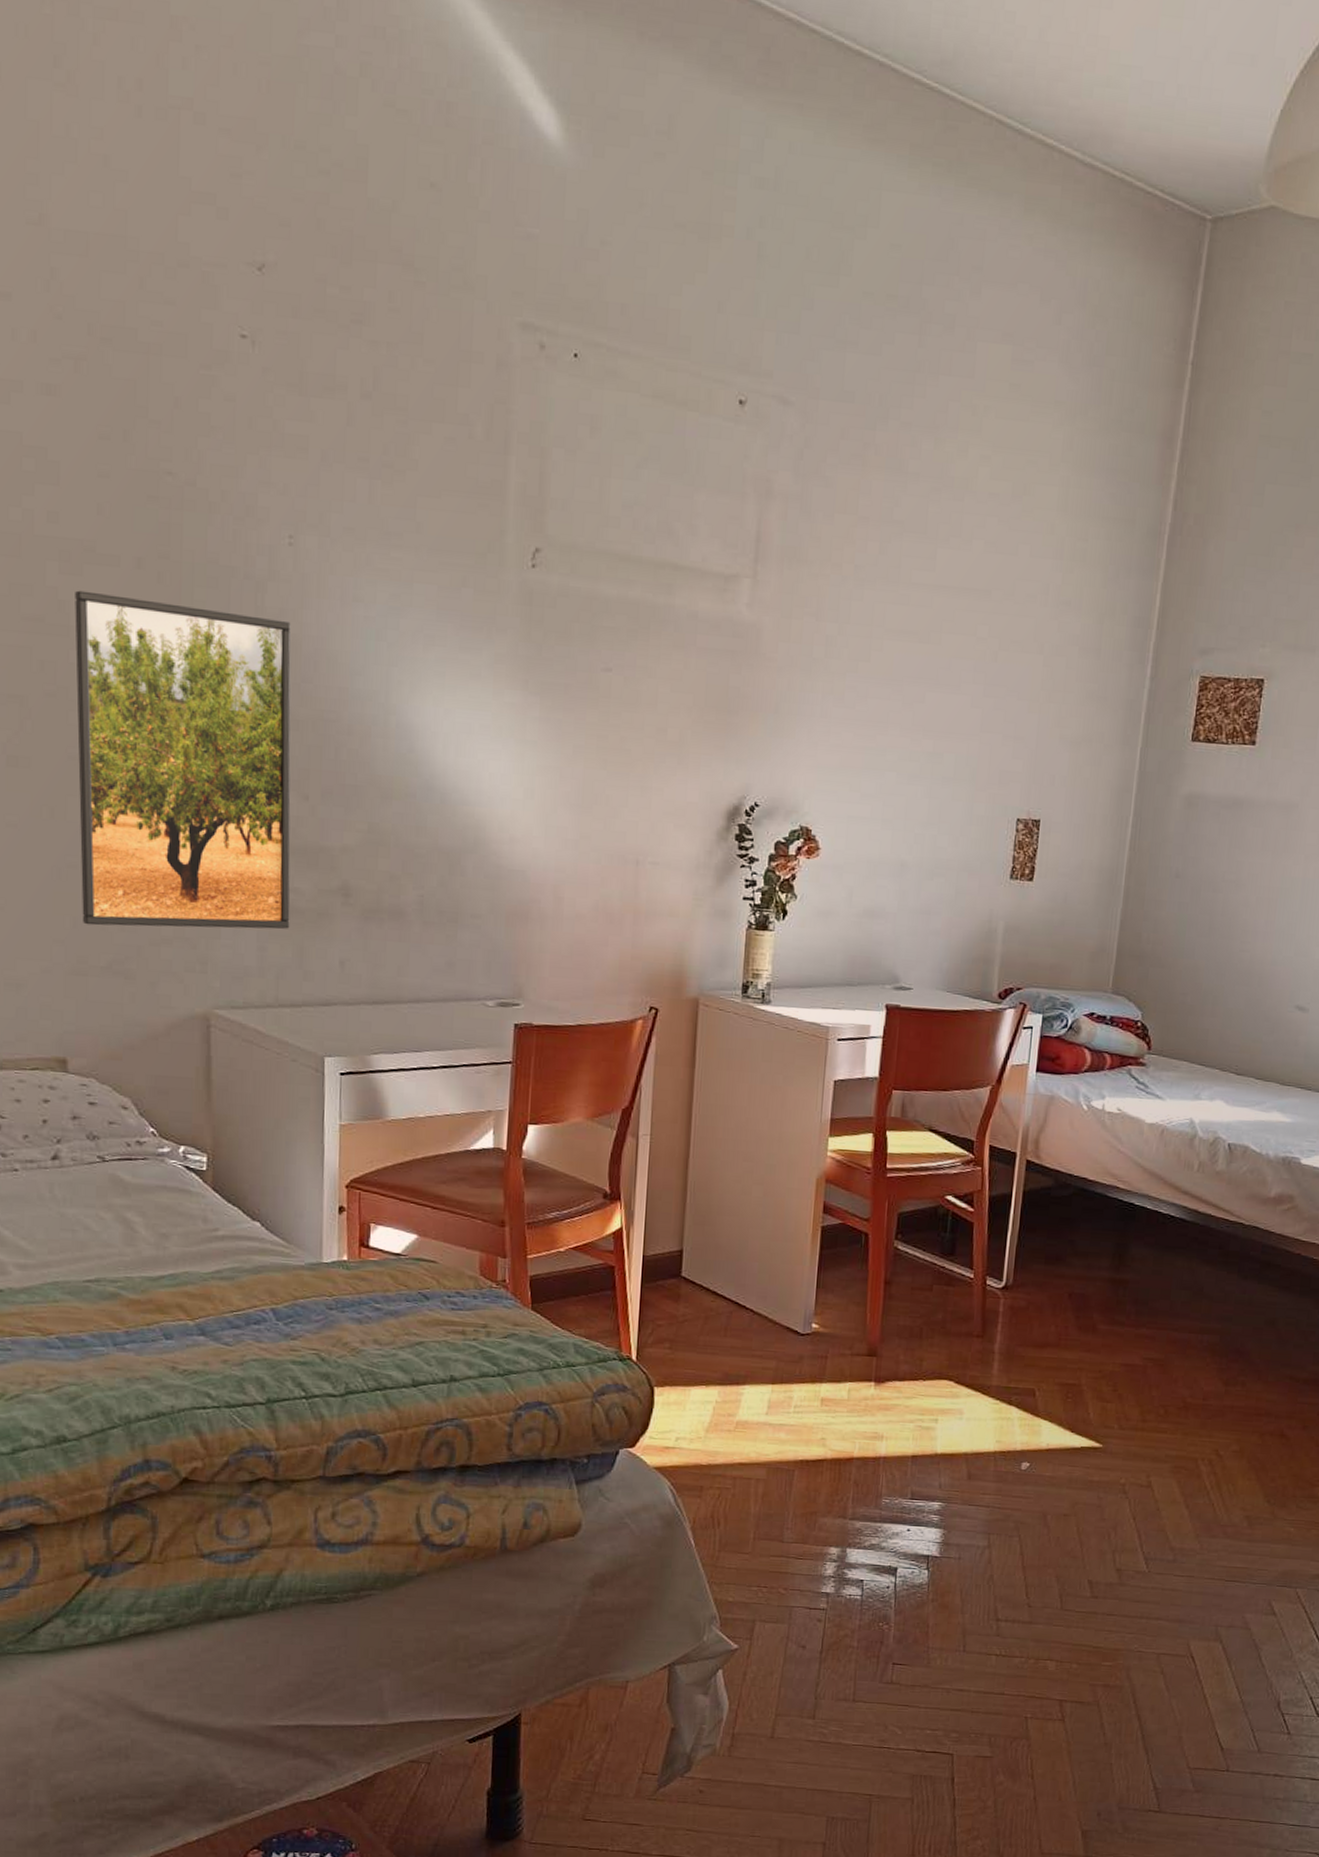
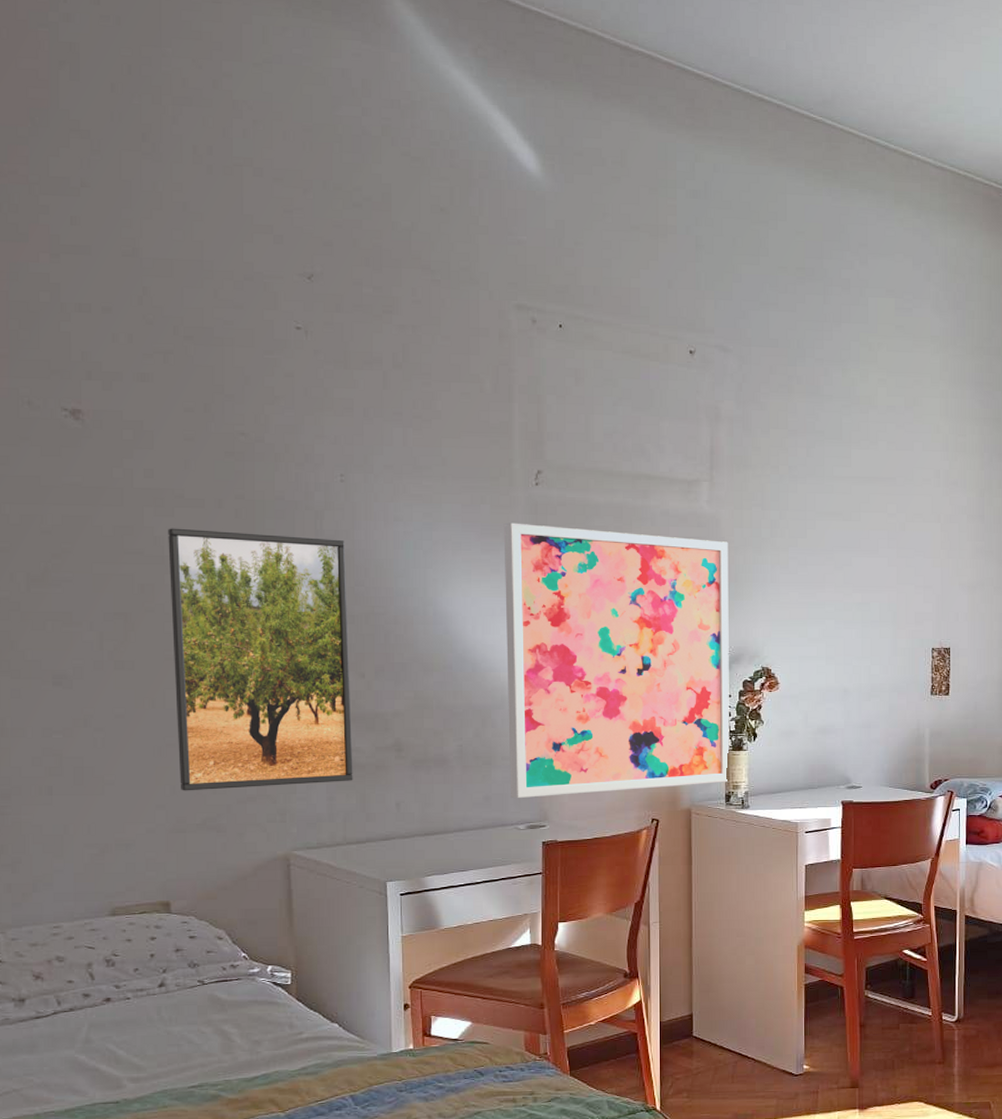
wall art: none [478,614,770,970] -> present [503,522,730,799]

